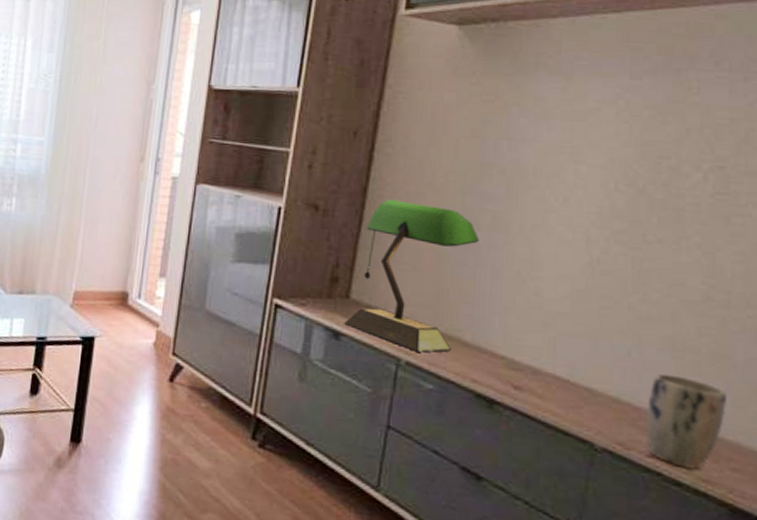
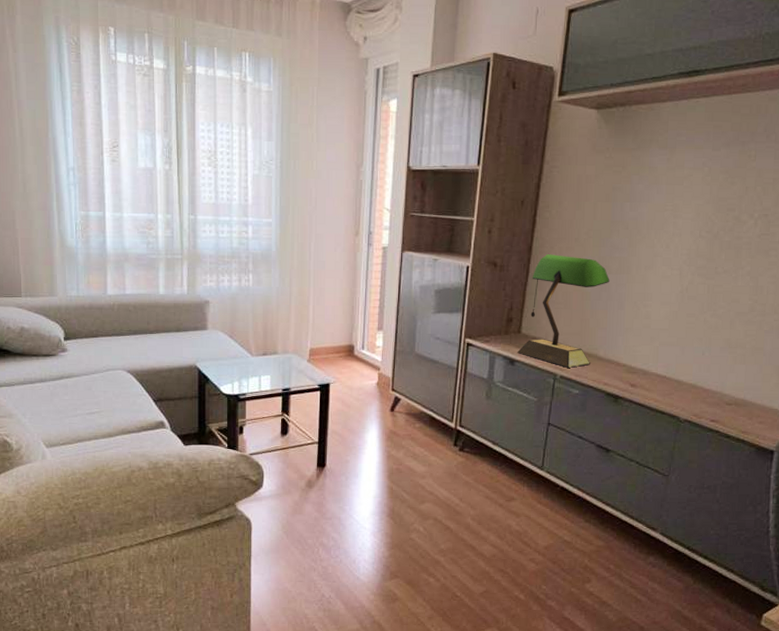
plant pot: present [645,373,726,470] -> none [711,364,759,427]

